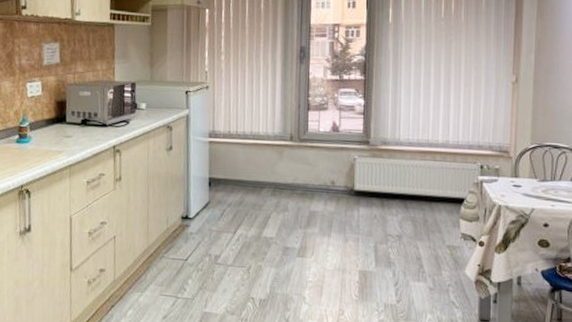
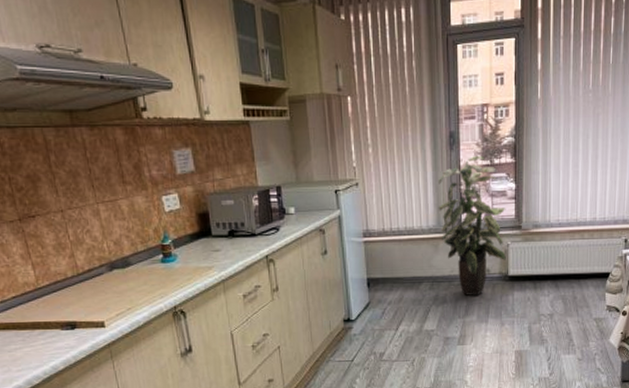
indoor plant: none [285,71,354,208] -> present [437,156,506,297]

